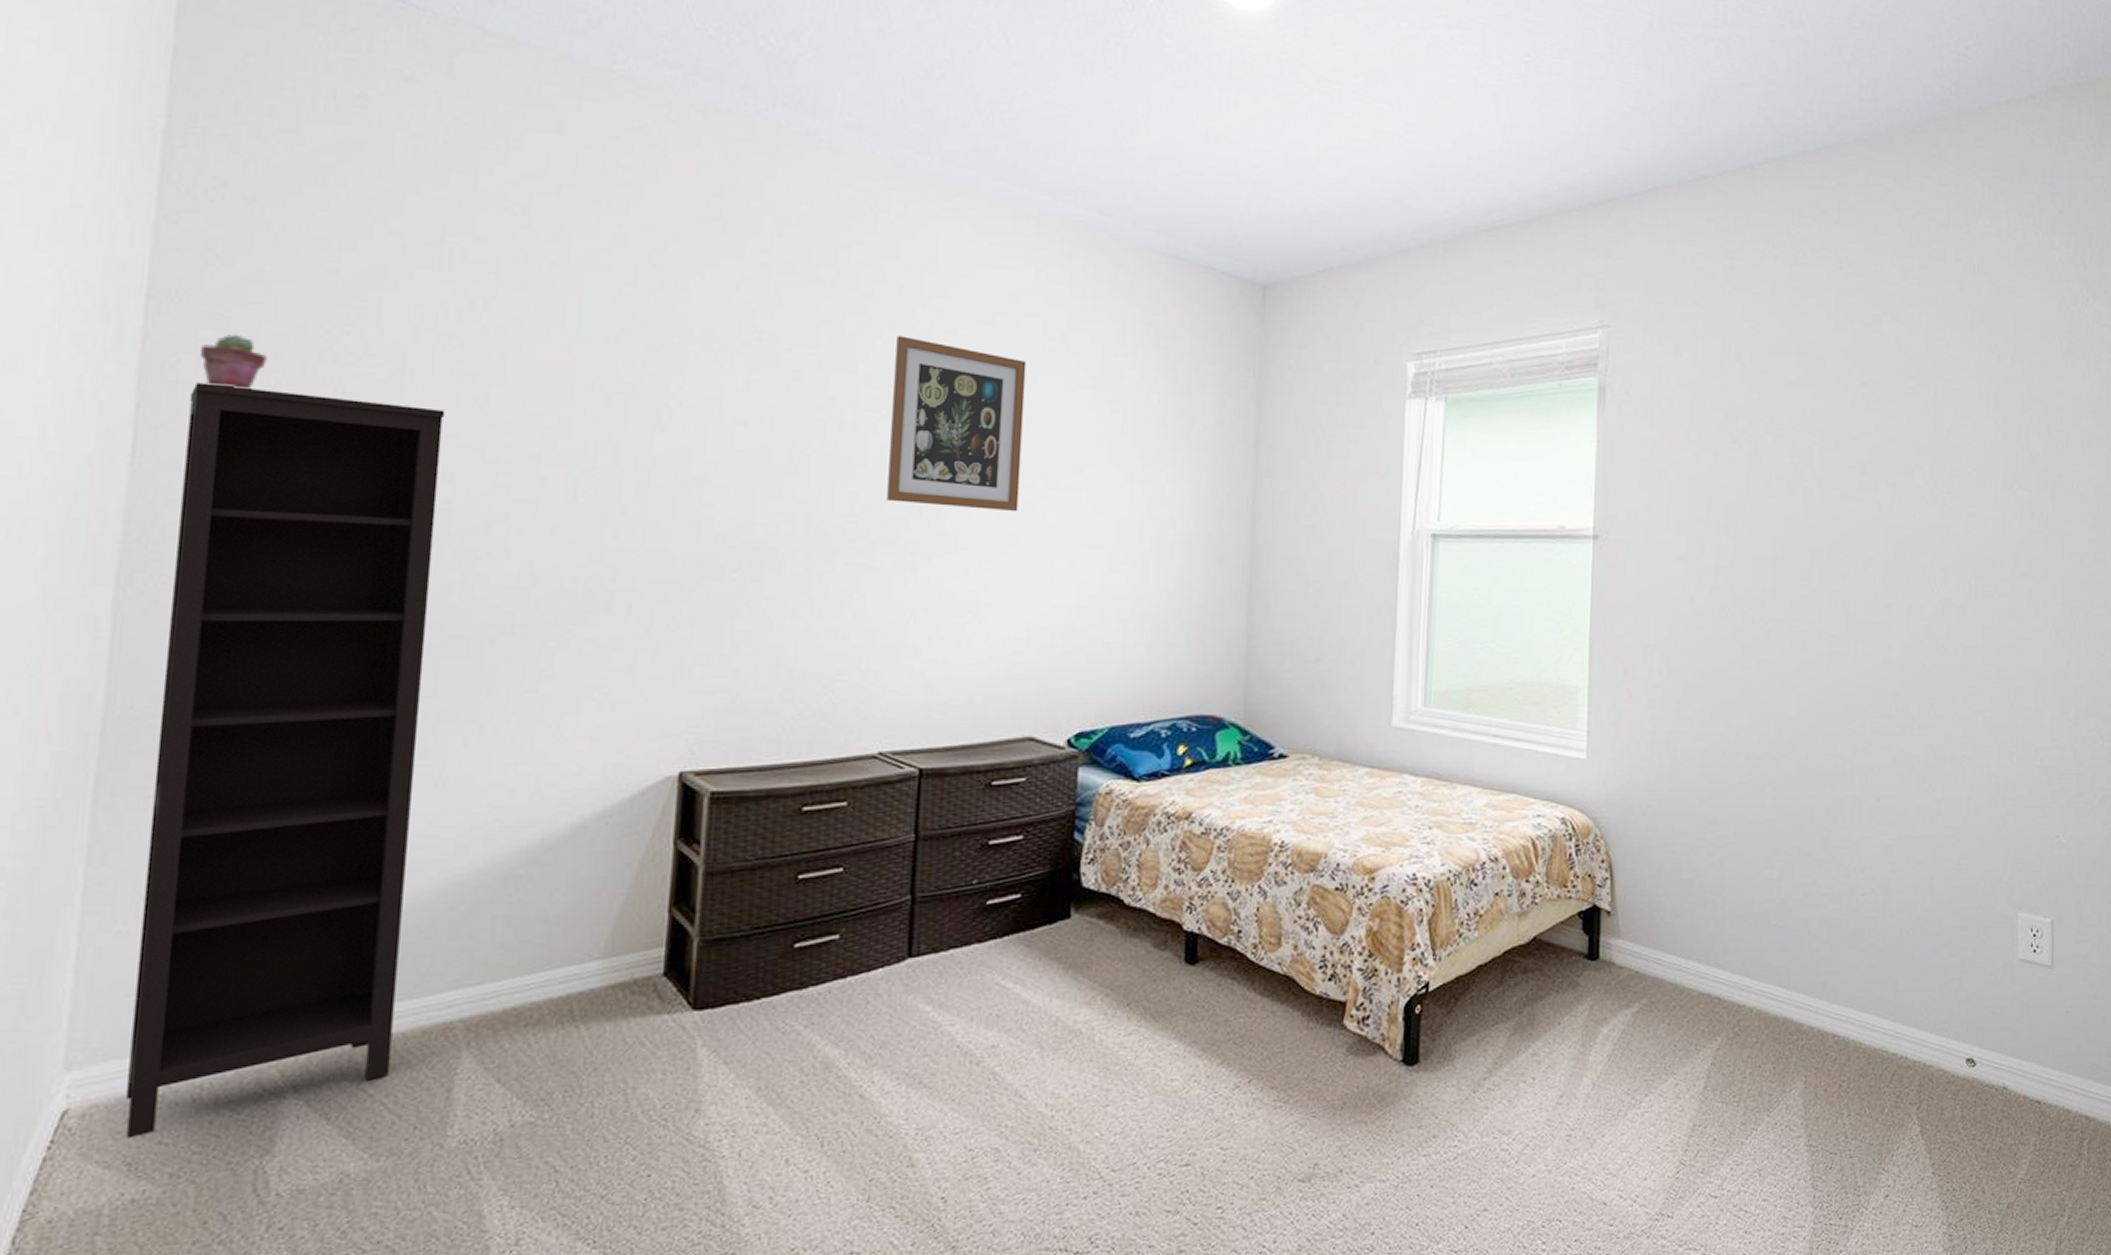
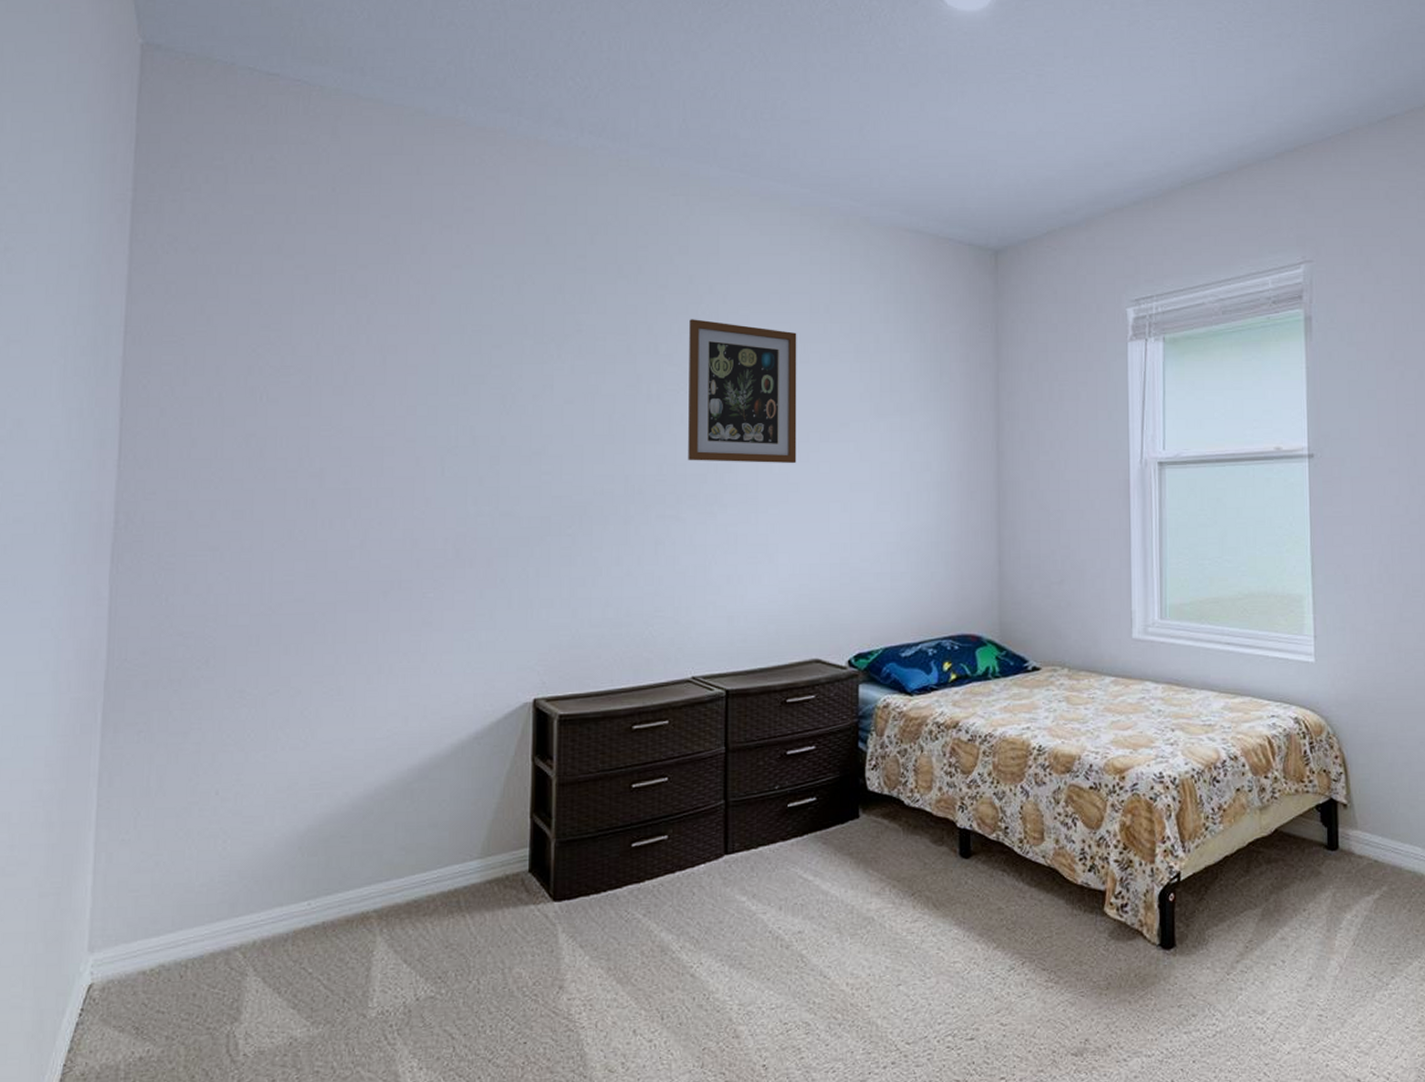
bookcase: present [126,382,445,1139] -> none [133,398,343,1008]
potted succulent: present [200,333,267,389] -> none [164,357,211,401]

